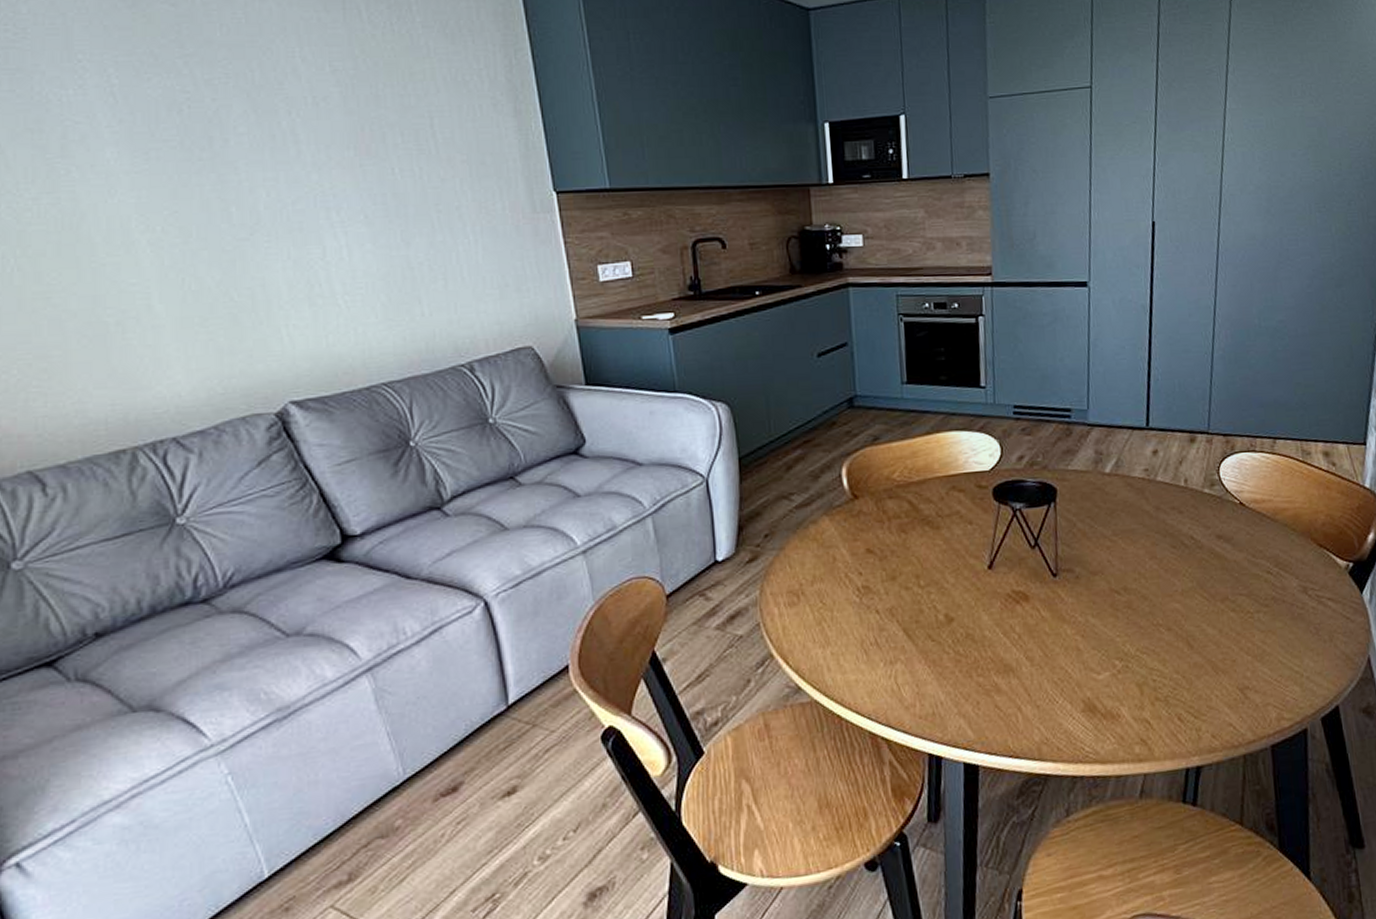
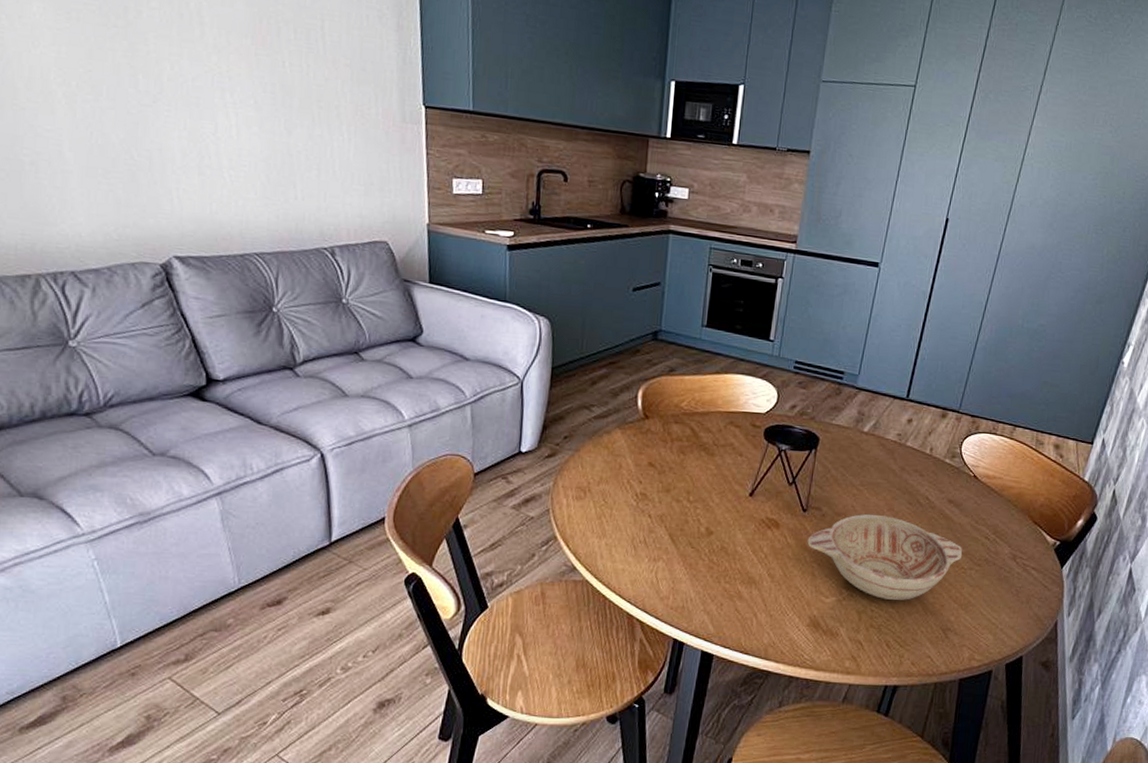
decorative bowl: none [1064,565,1246,665] -> present [807,514,963,600]

